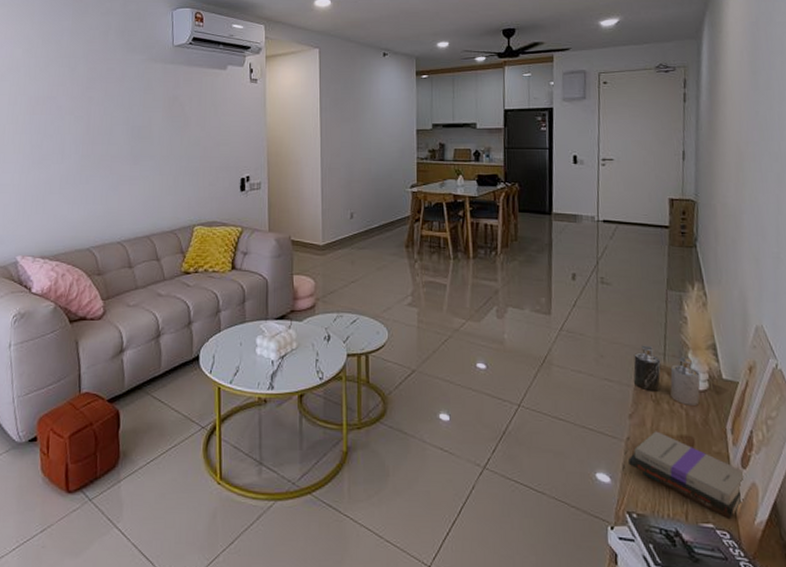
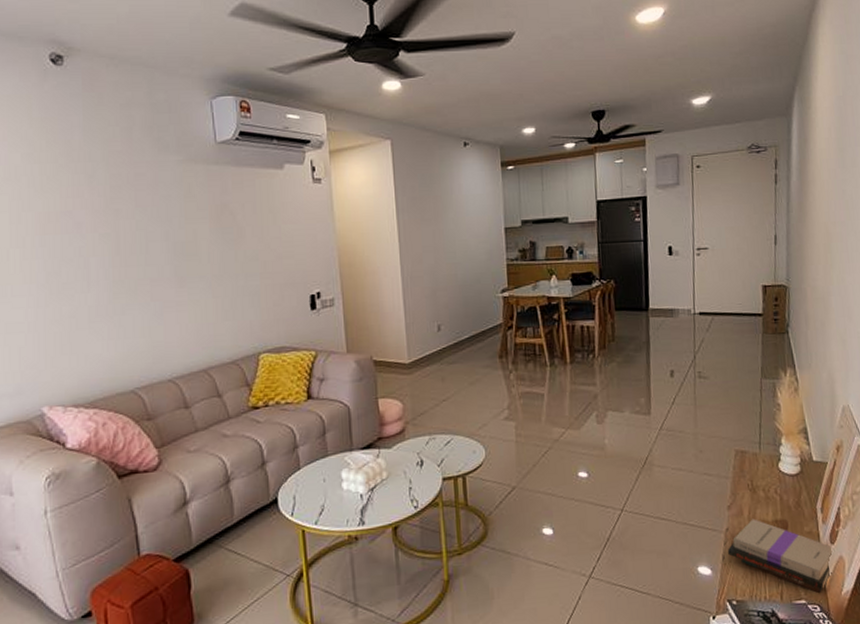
candle: present [633,345,701,407] -> none [731,435,793,491]

